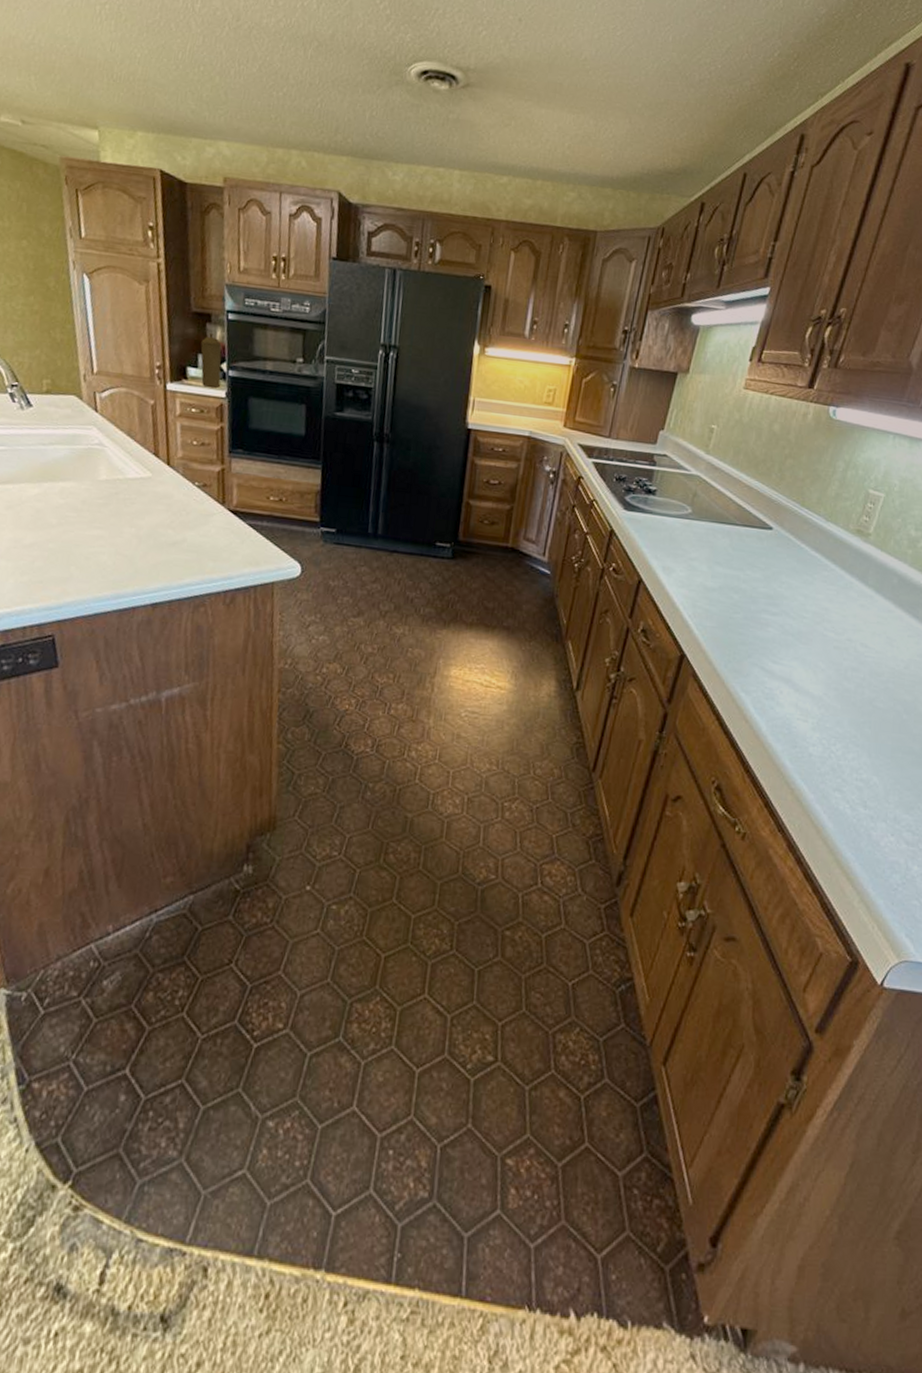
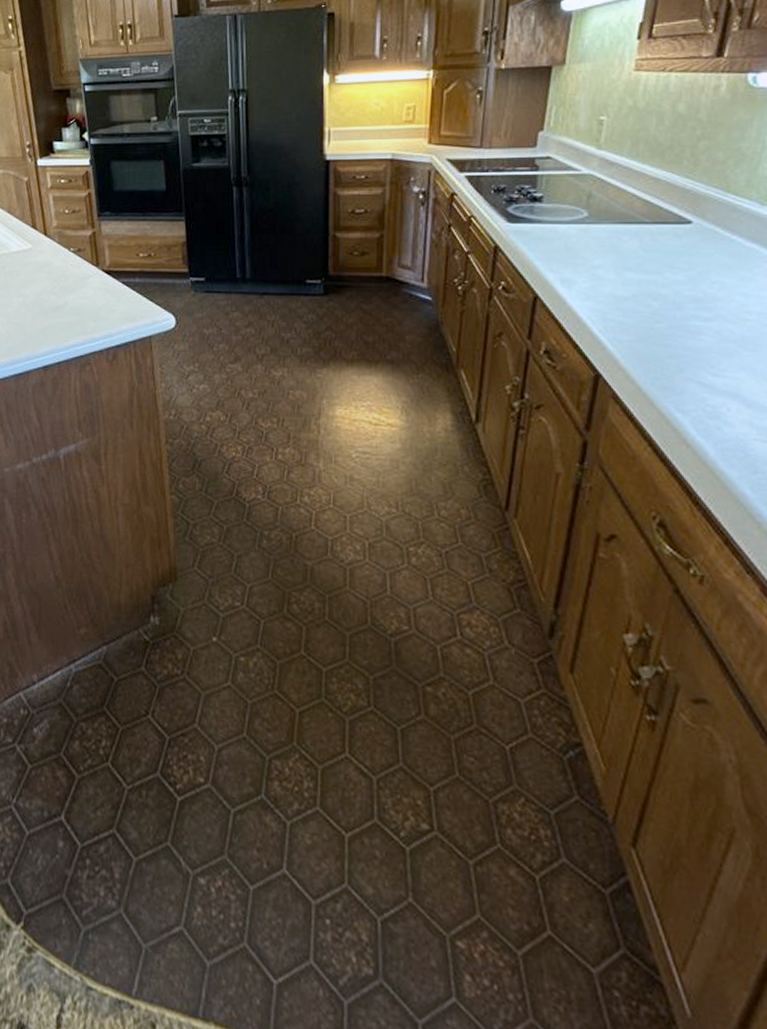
canister: present [200,333,222,388] -> none [63,107,84,157]

